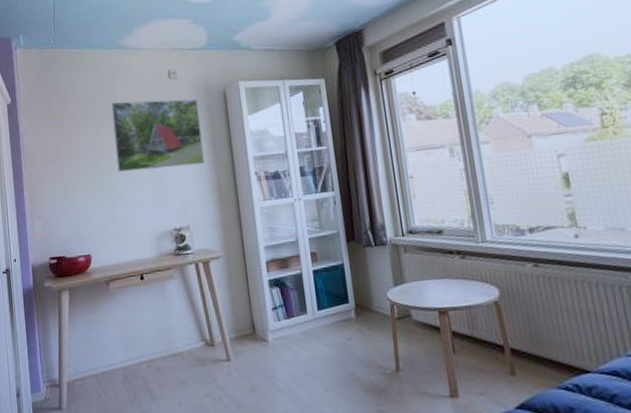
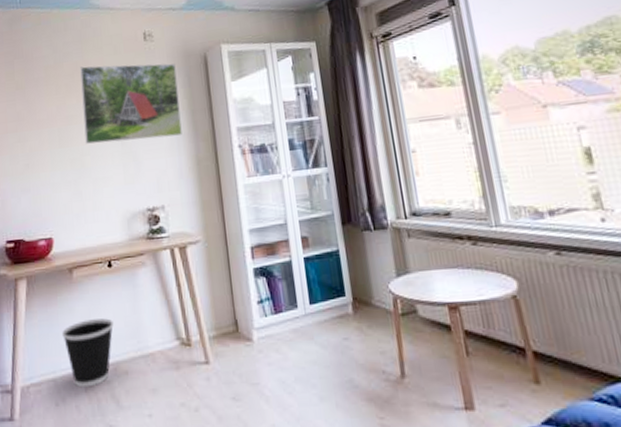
wastebasket: none [102,323,146,382] -> present [62,318,114,388]

